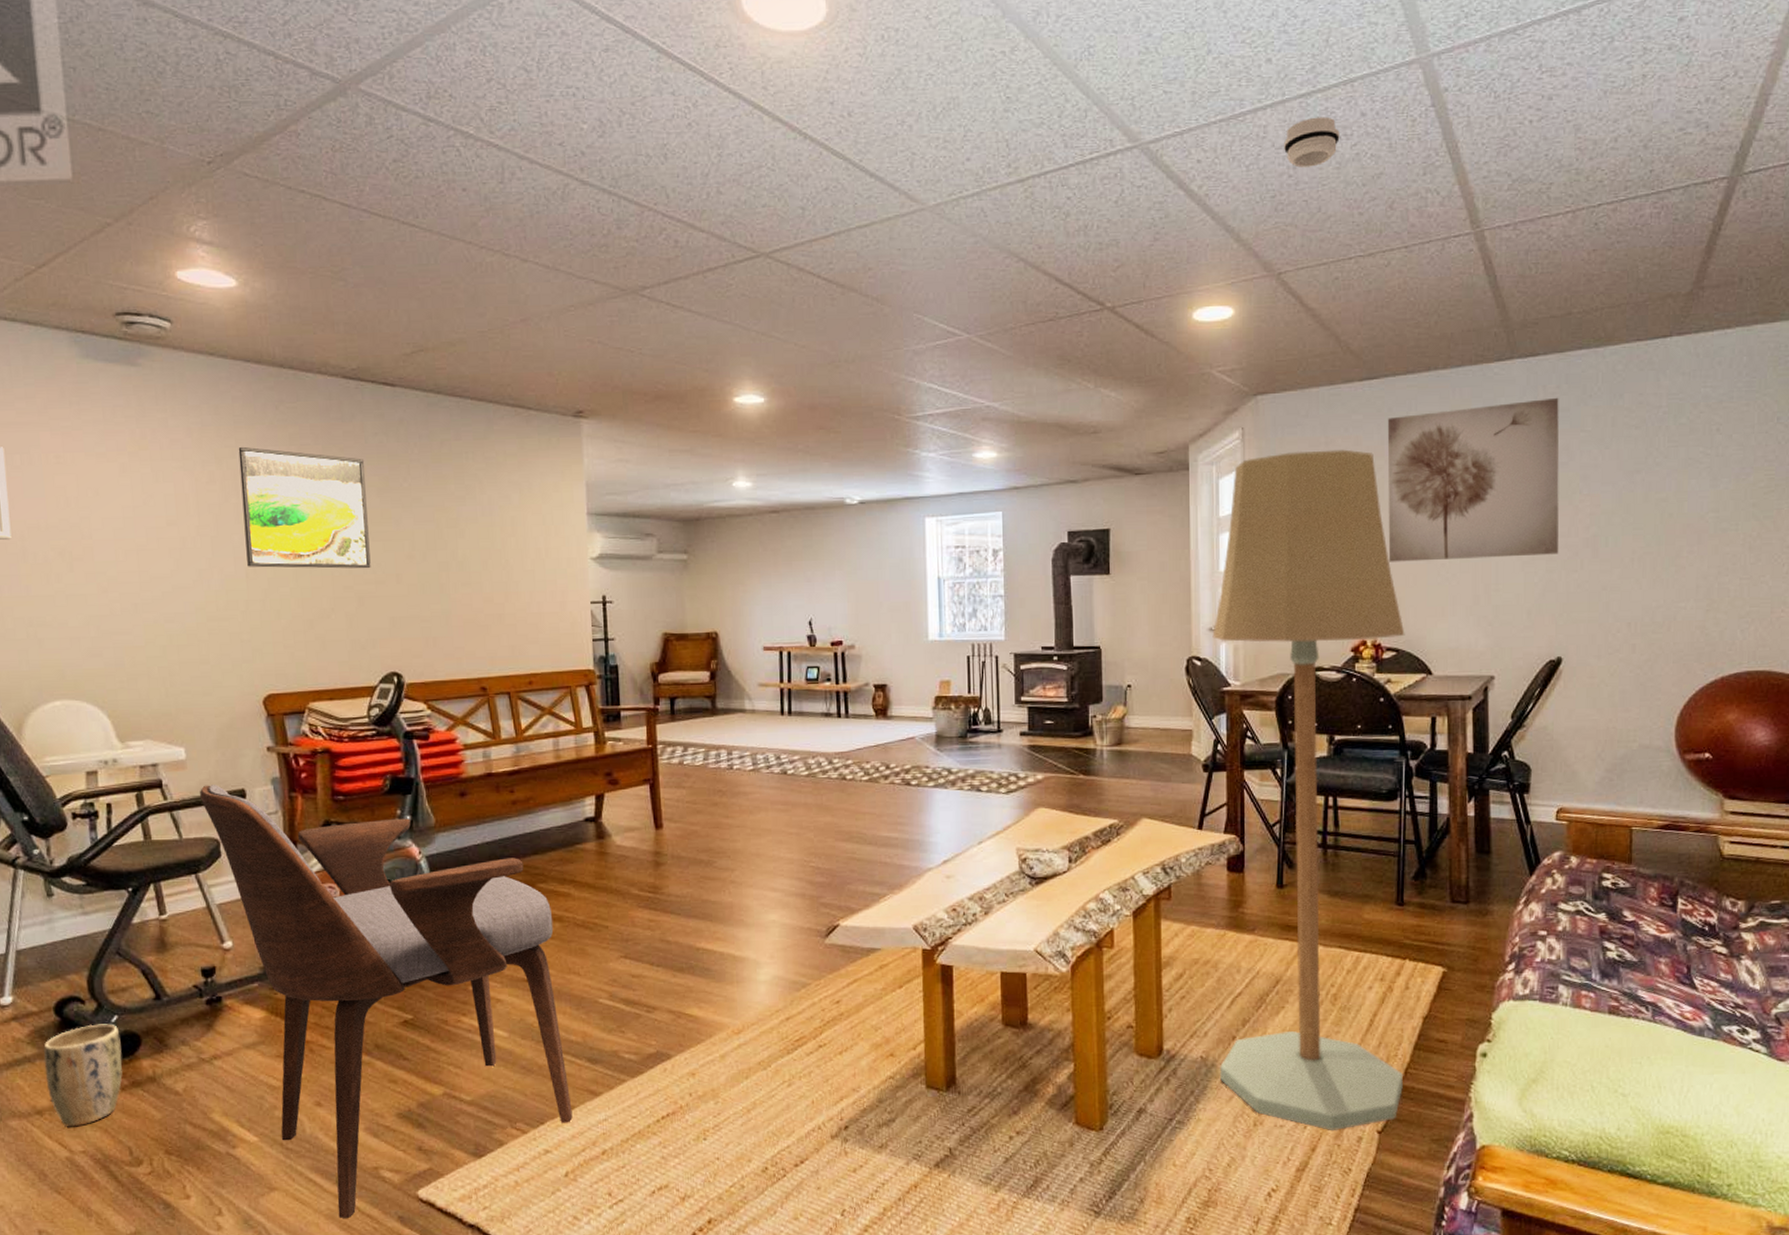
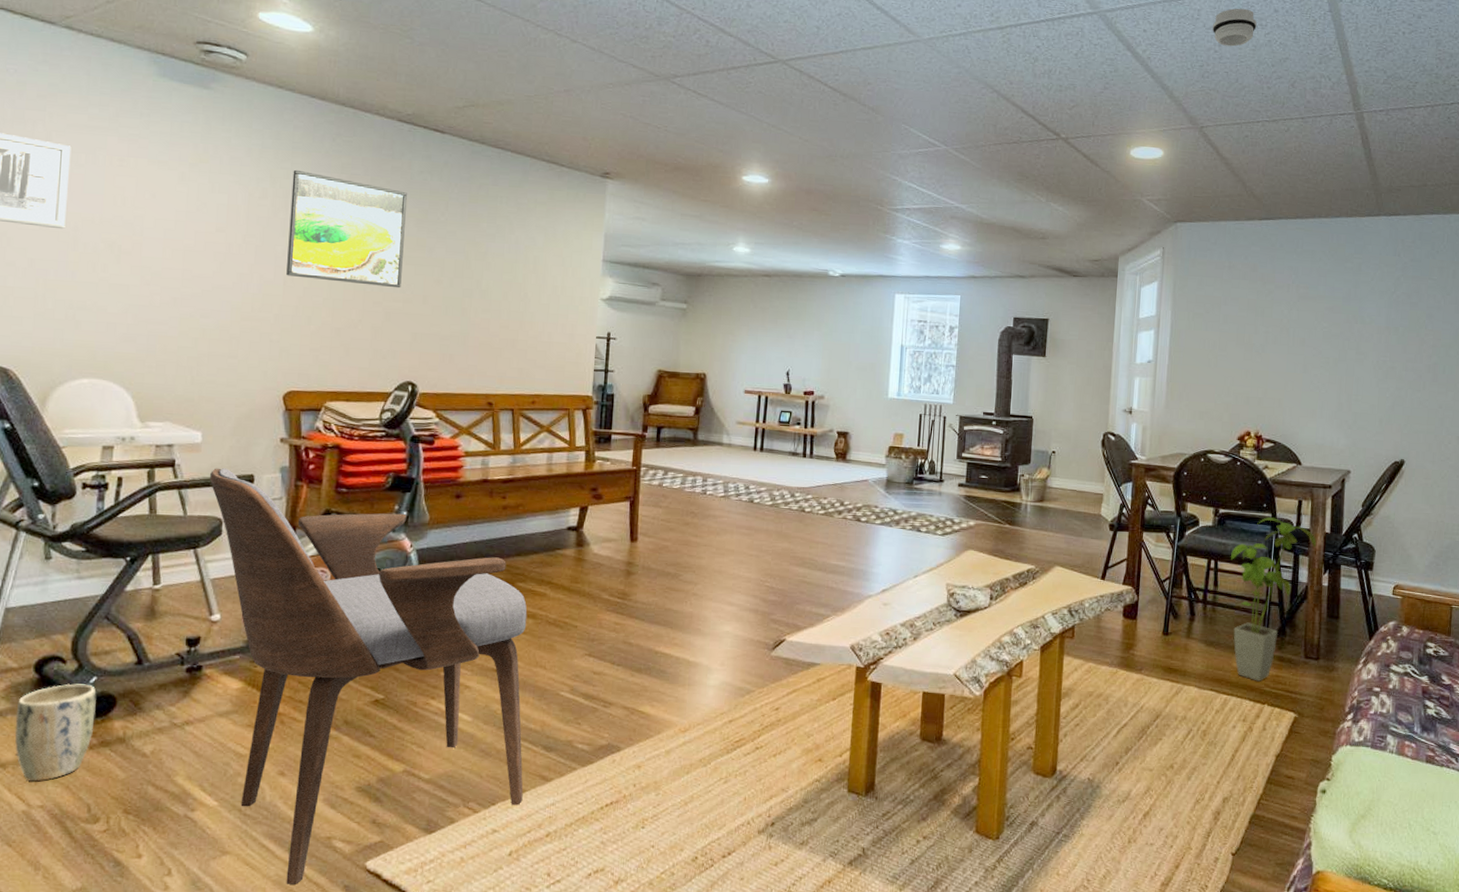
floor lamp: present [1212,449,1405,1131] -> none [1103,271,1282,852]
house plant: none [1351,740,1458,934] -> present [1230,517,1317,681]
wall art: present [1387,397,1559,562] -> none [1272,250,1414,376]

